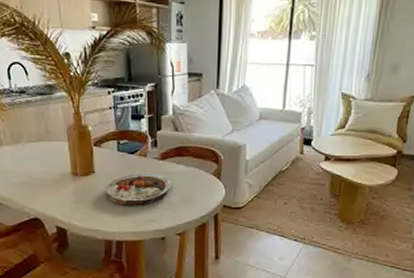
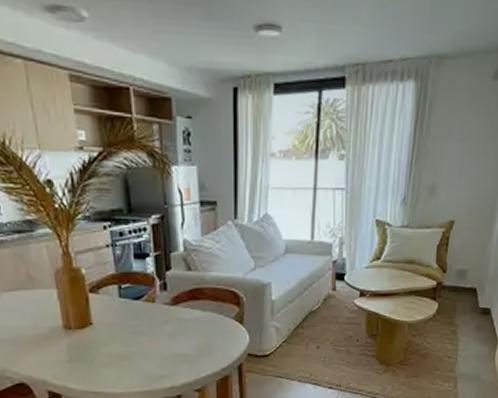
plate: present [106,172,171,206] -> none [107,321,186,361]

